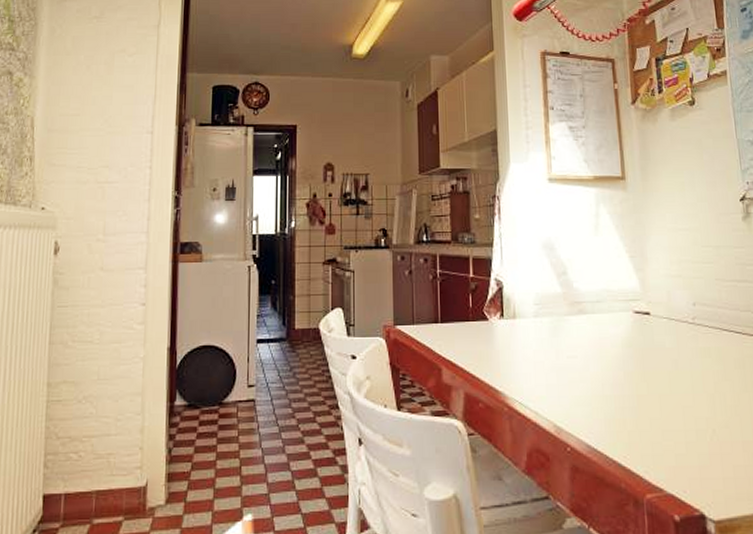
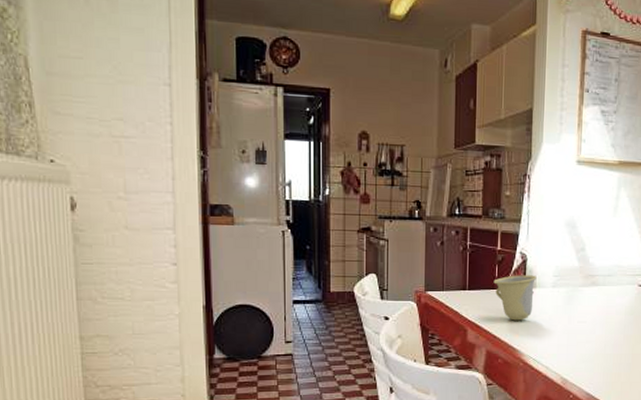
cup: none [468,304,516,357] -> present [493,275,537,321]

